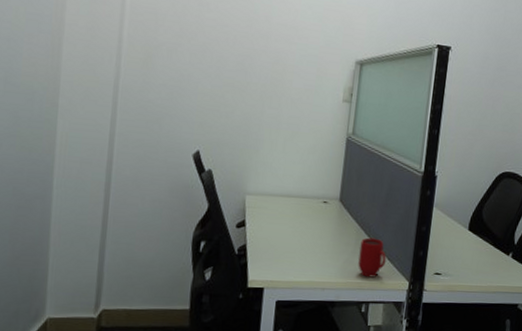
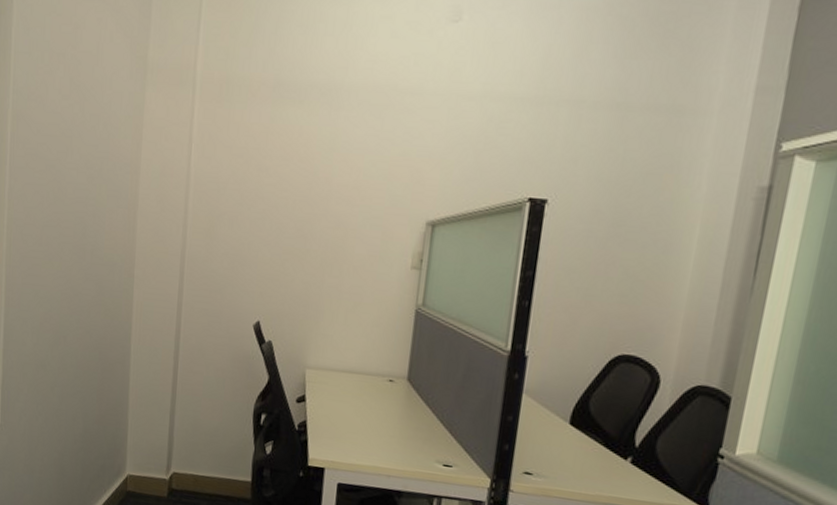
mug: present [358,237,387,278] -> none [428,423,463,470]

